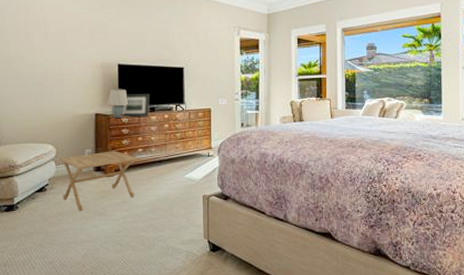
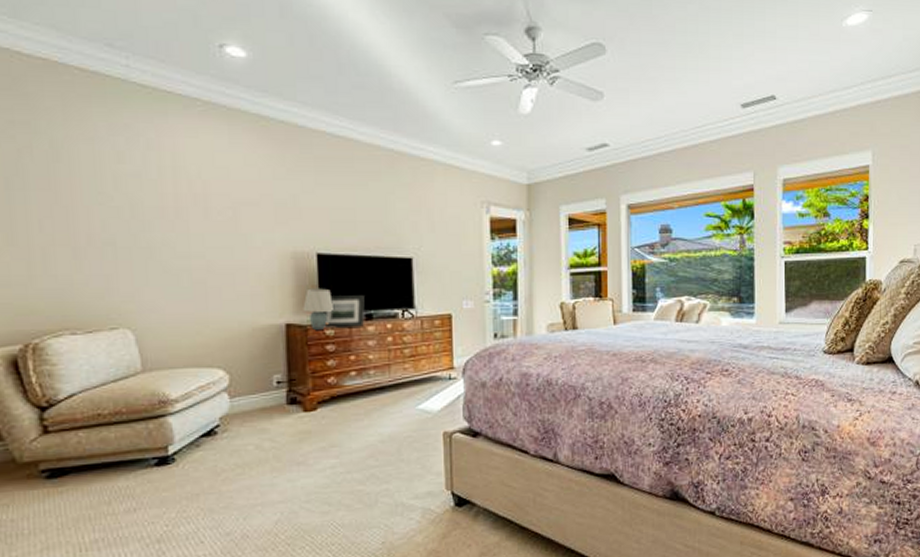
side table: present [59,151,138,211] -> none [234,375,350,461]

